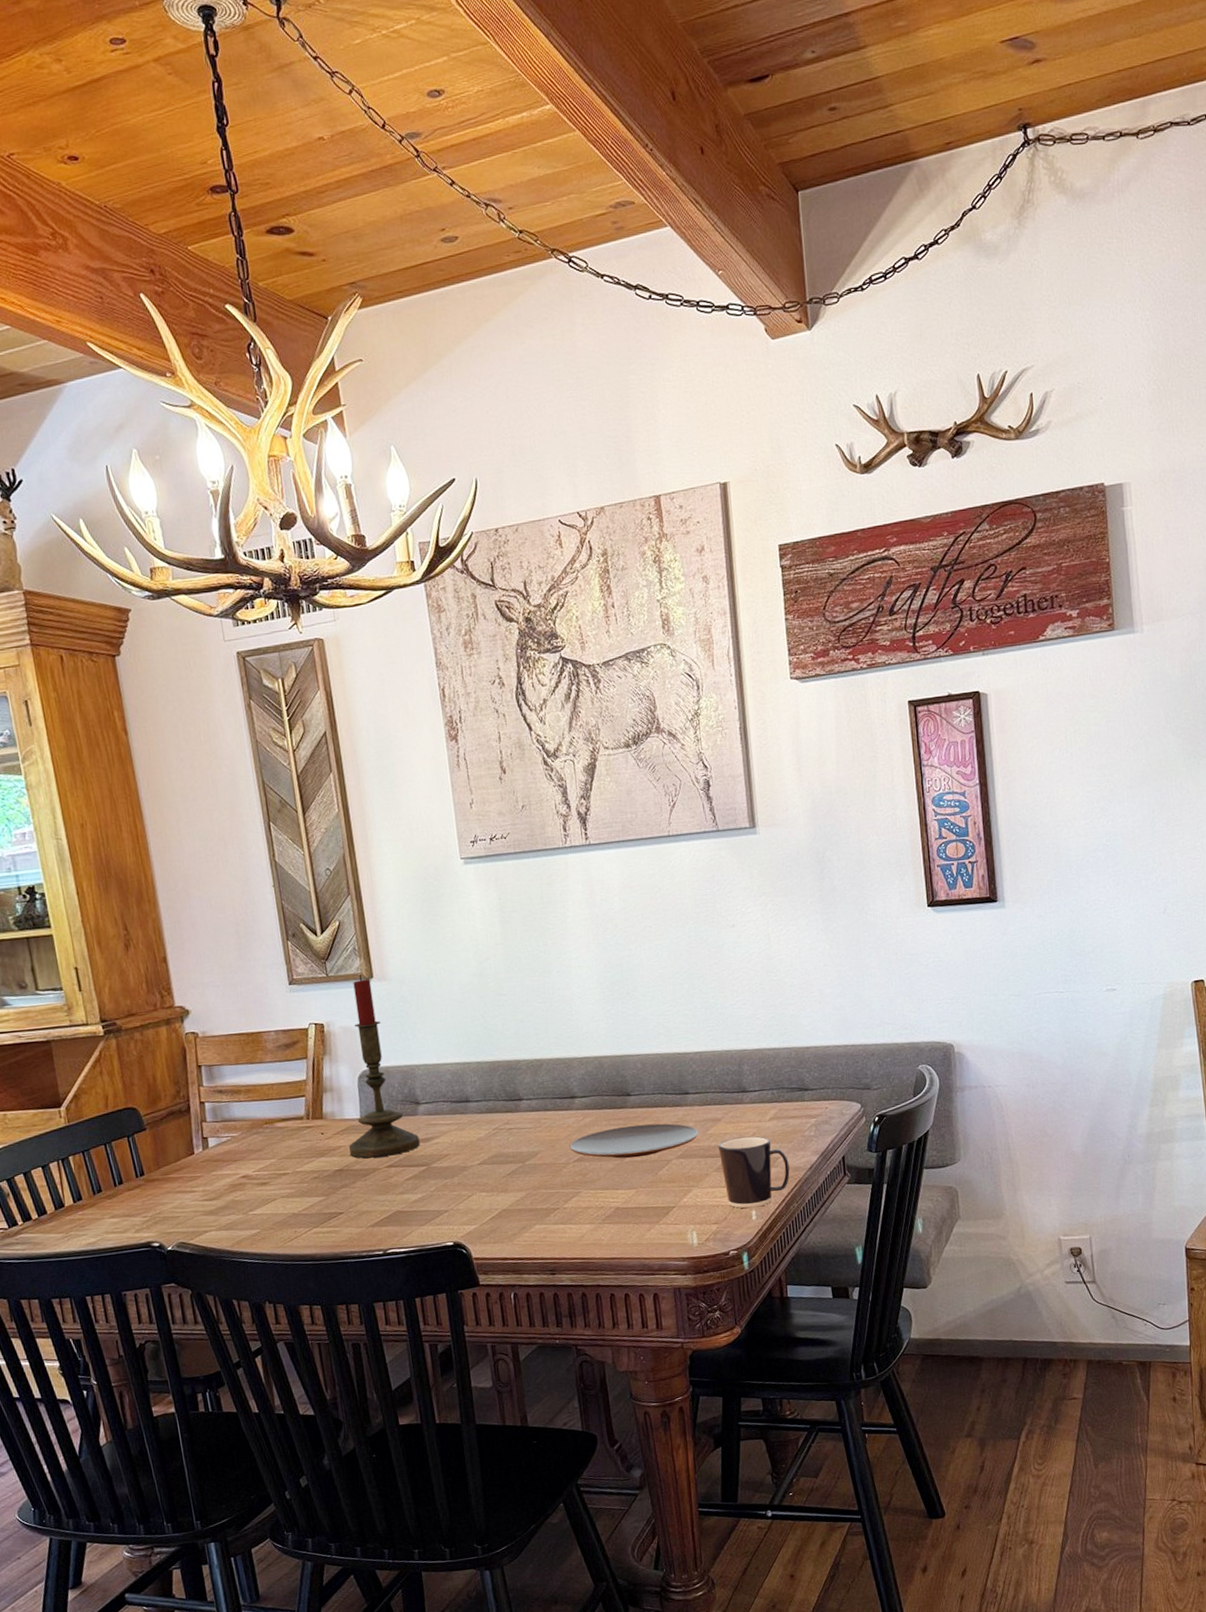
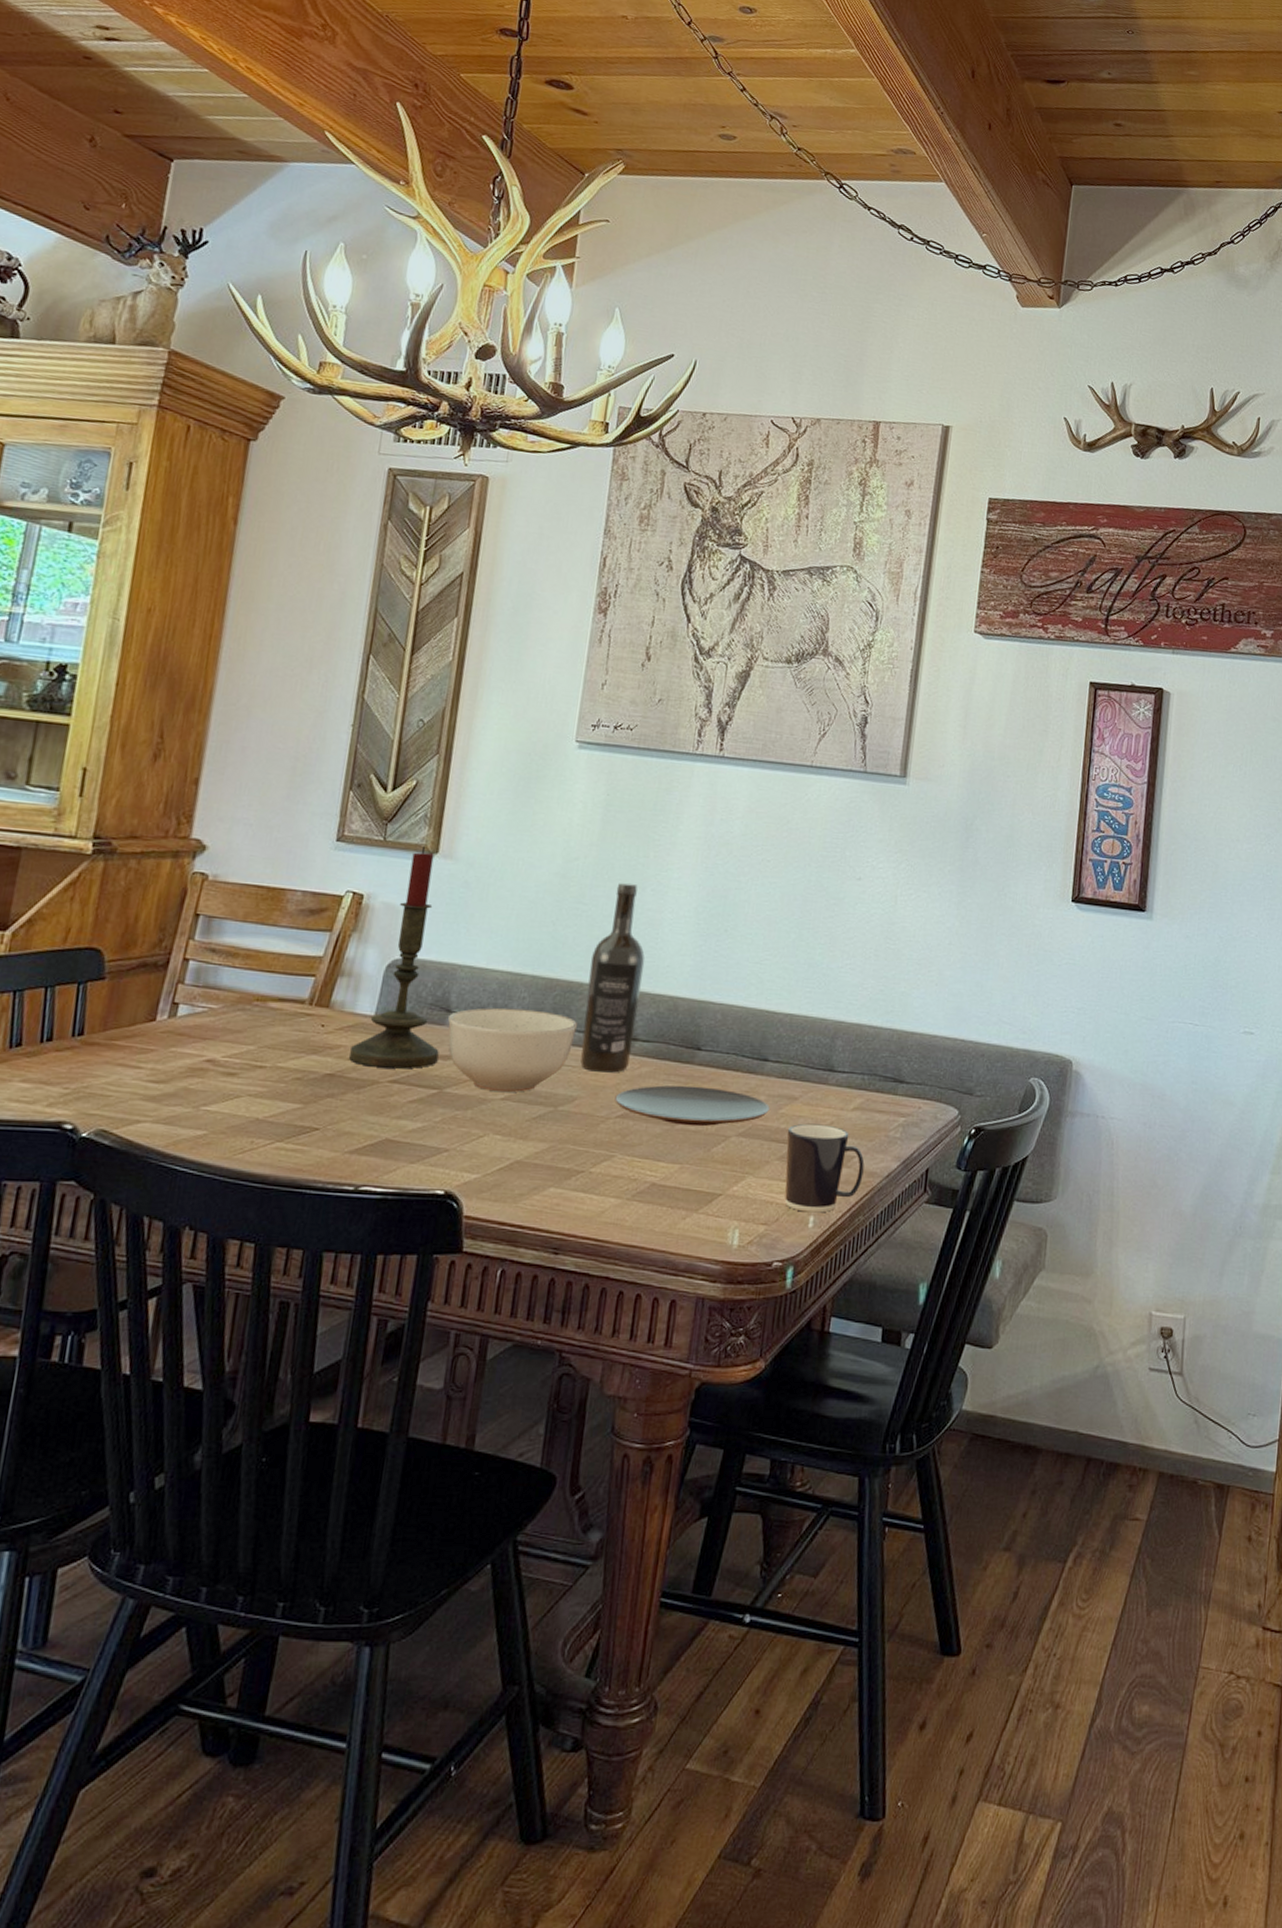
bowl: none [419,1088,525,1160] -> present [448,1007,578,1092]
wine bottle: none [520,969,574,1129] -> present [580,882,646,1073]

